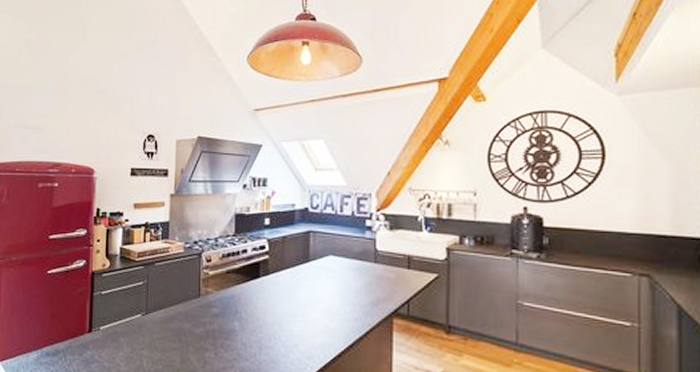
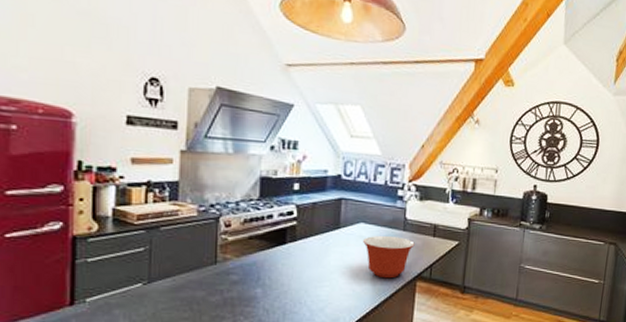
mixing bowl: none [333,268,388,315] -> present [363,235,415,279]

